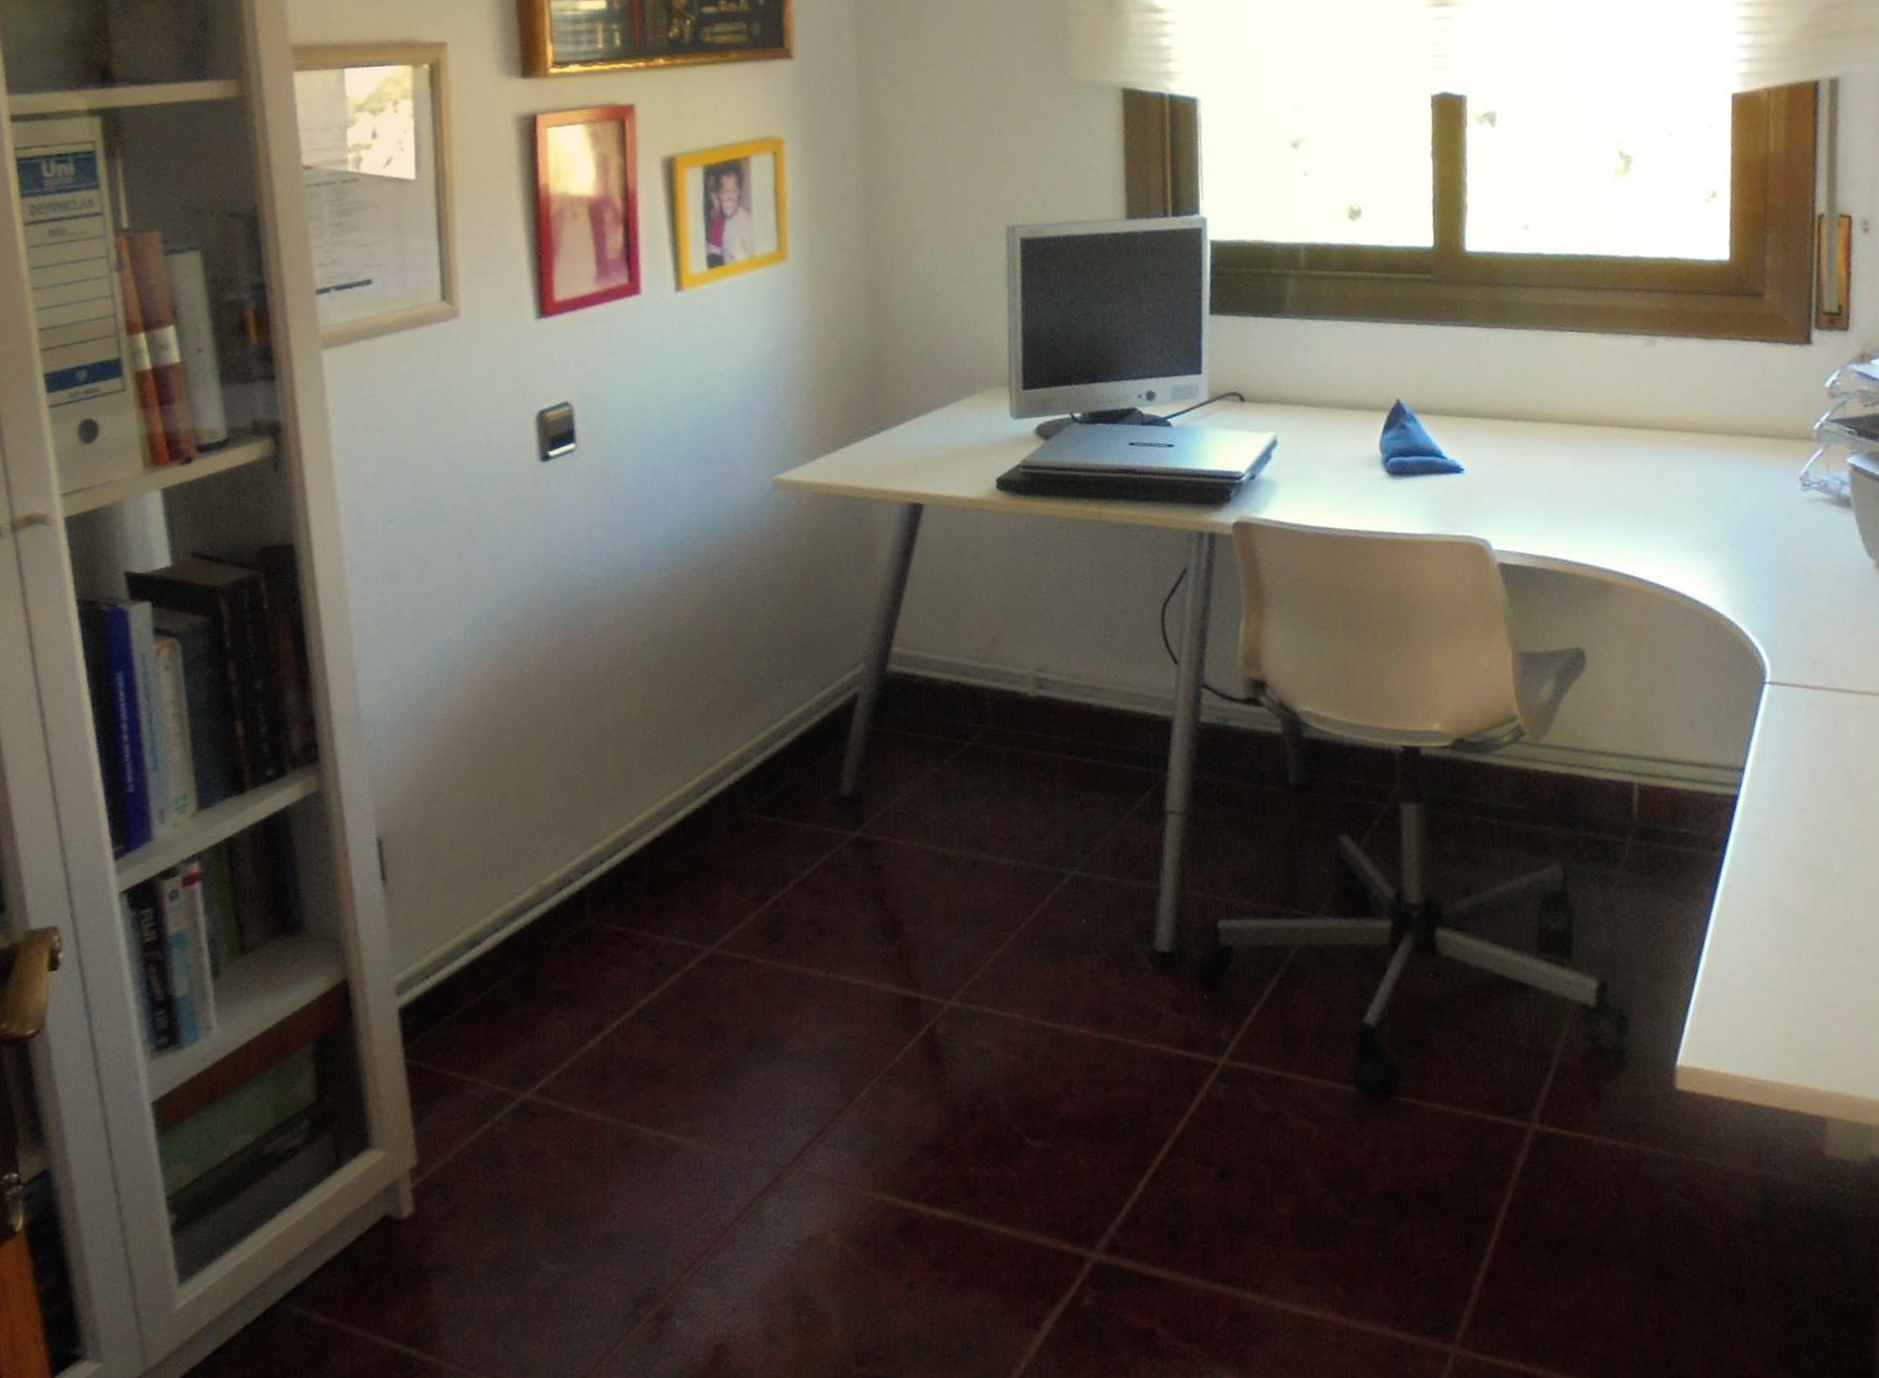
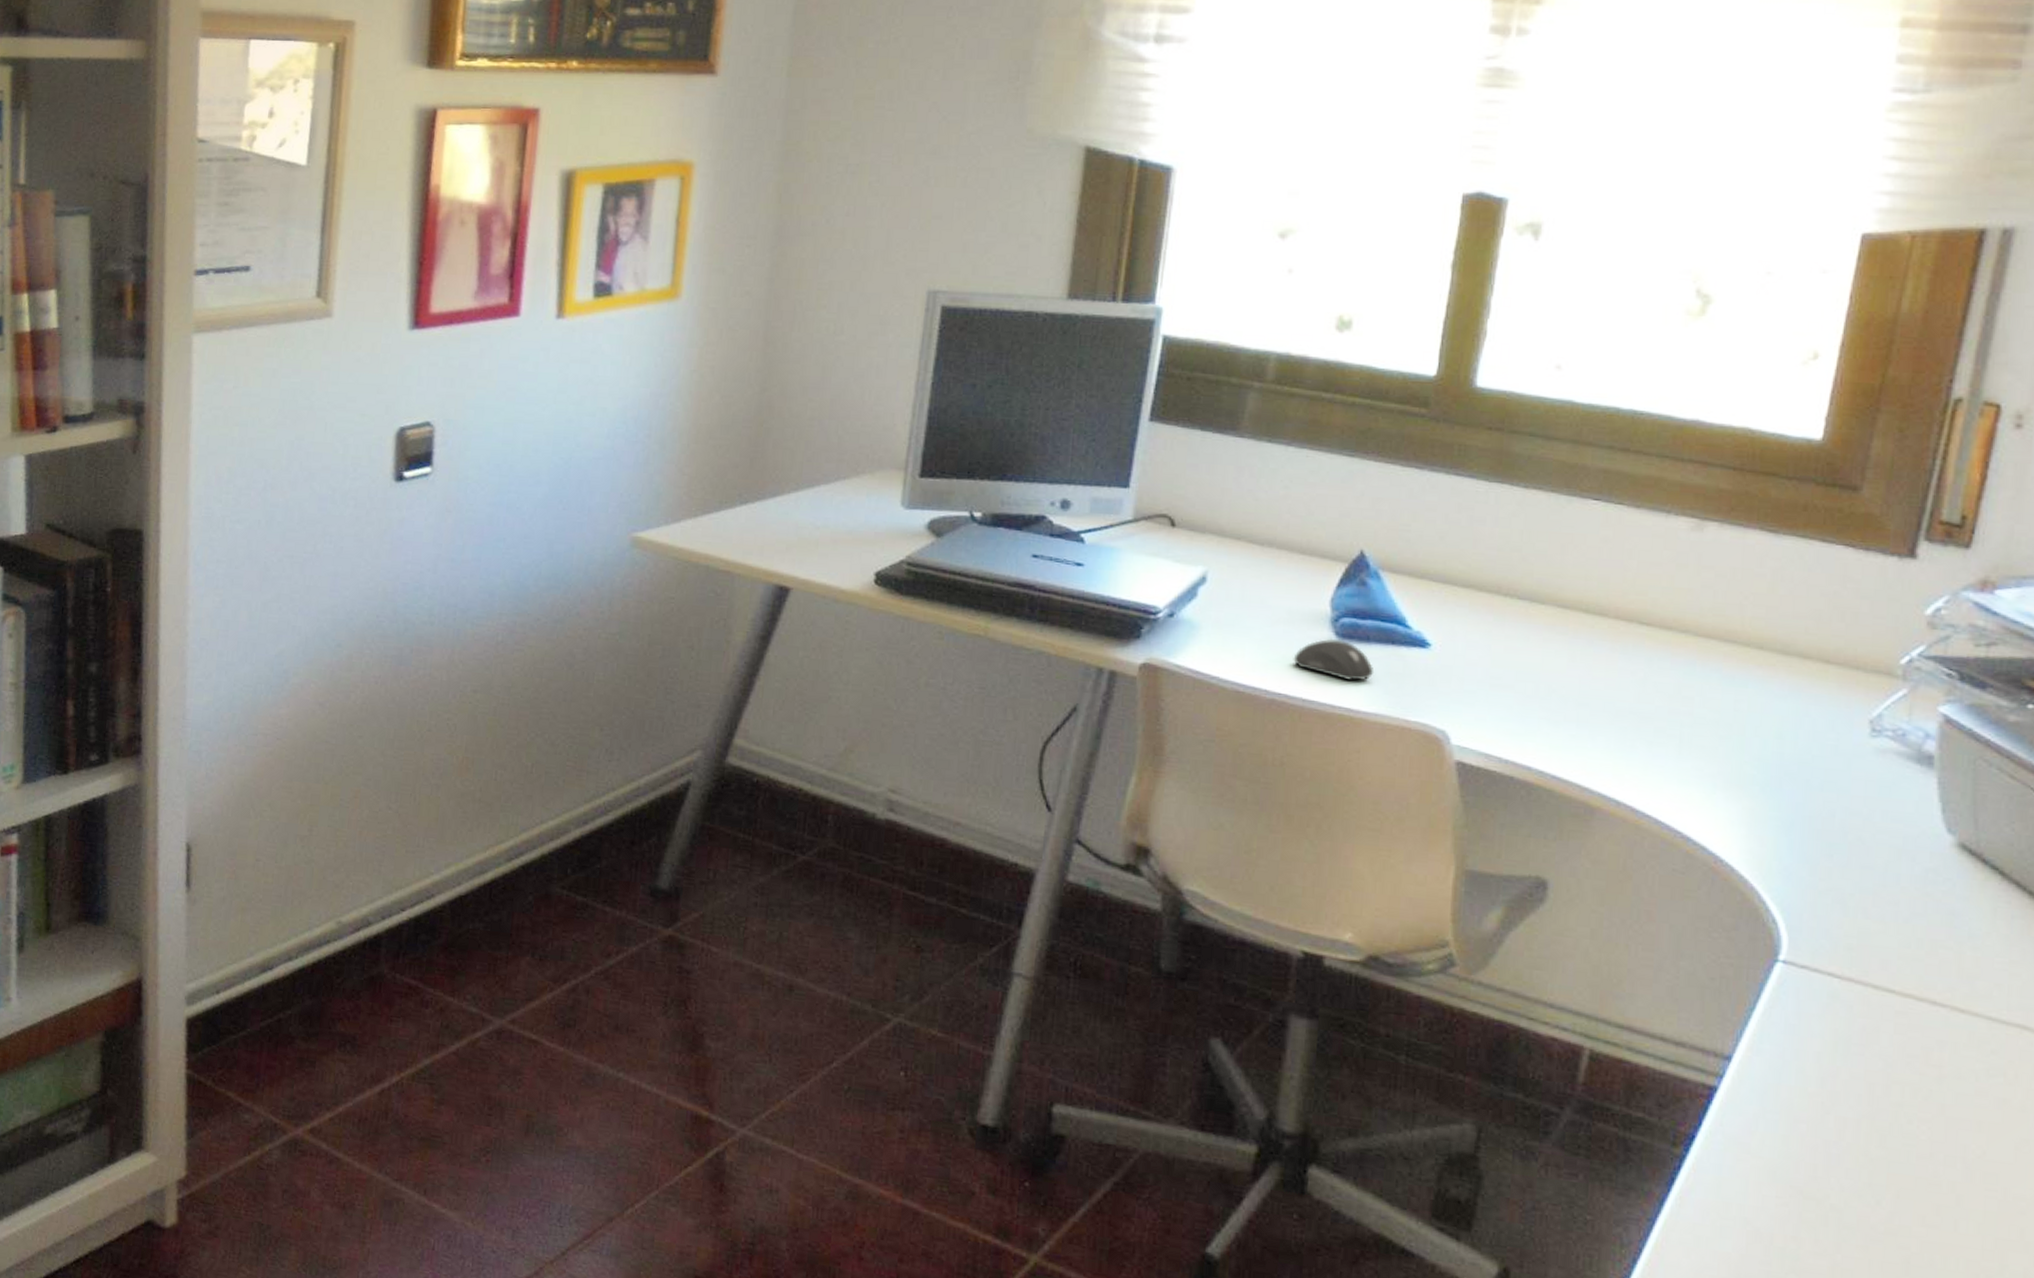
computer mouse: none [1357,476,1423,510] -> present [1293,638,1375,681]

